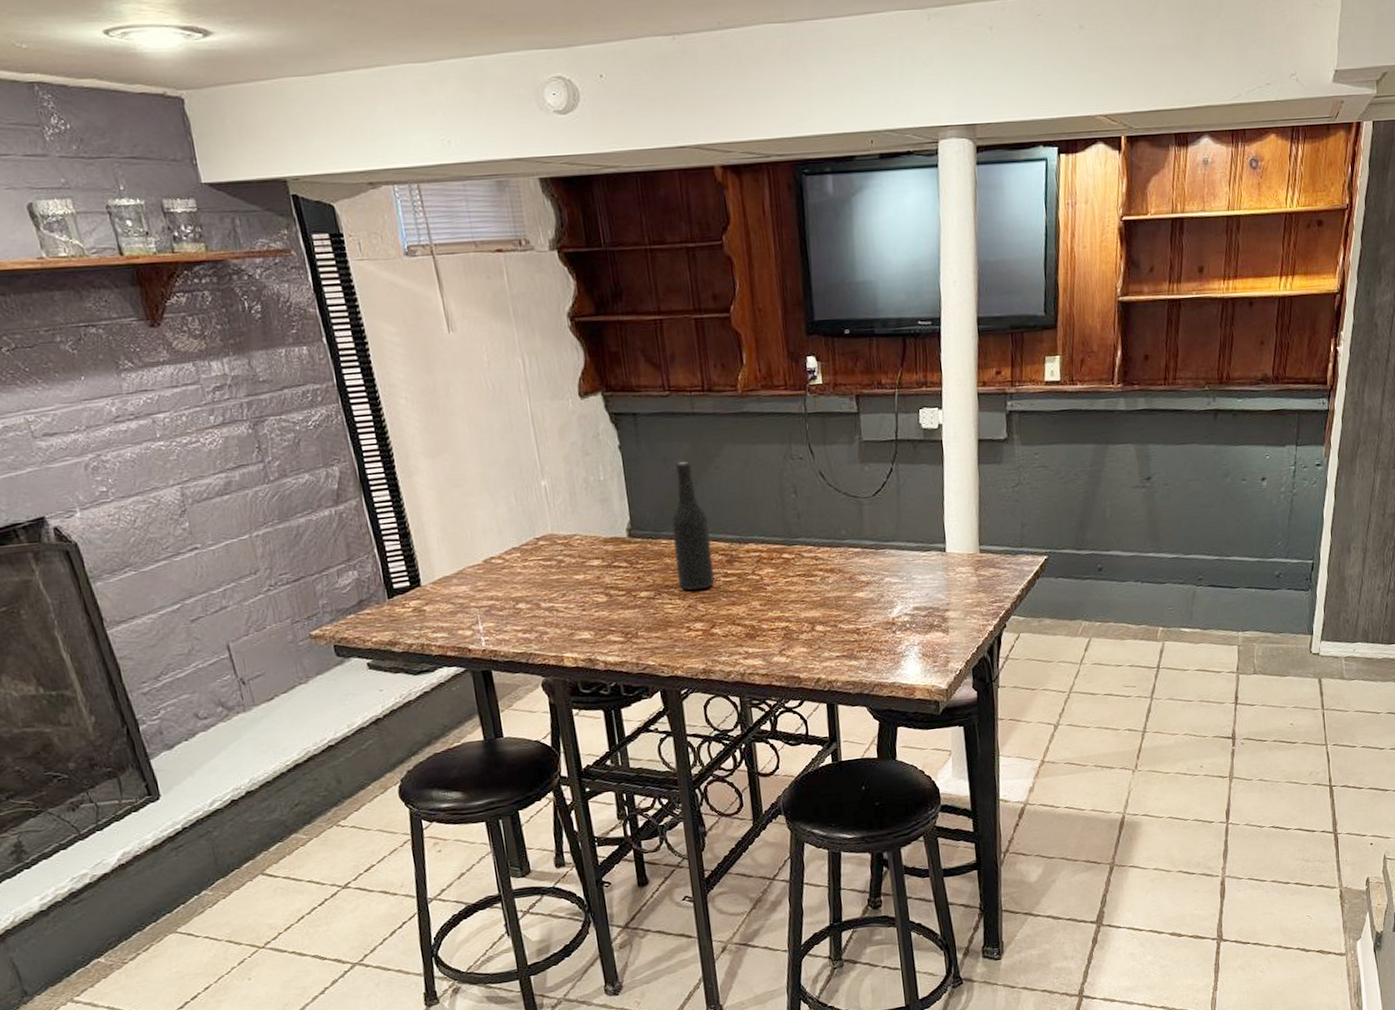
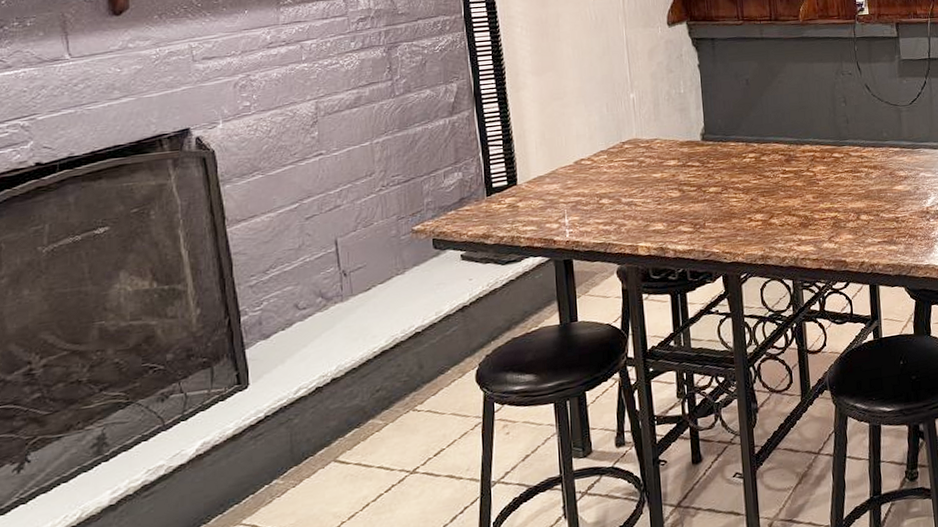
bottle: present [671,461,715,591] -> none [739,76,775,187]

